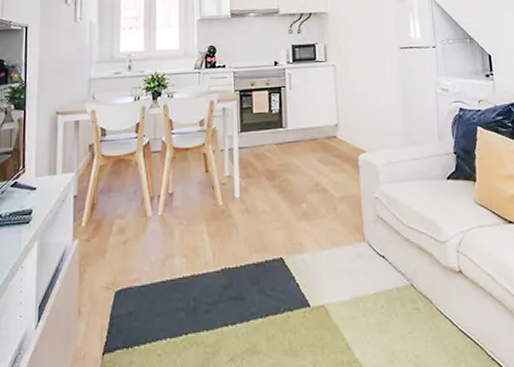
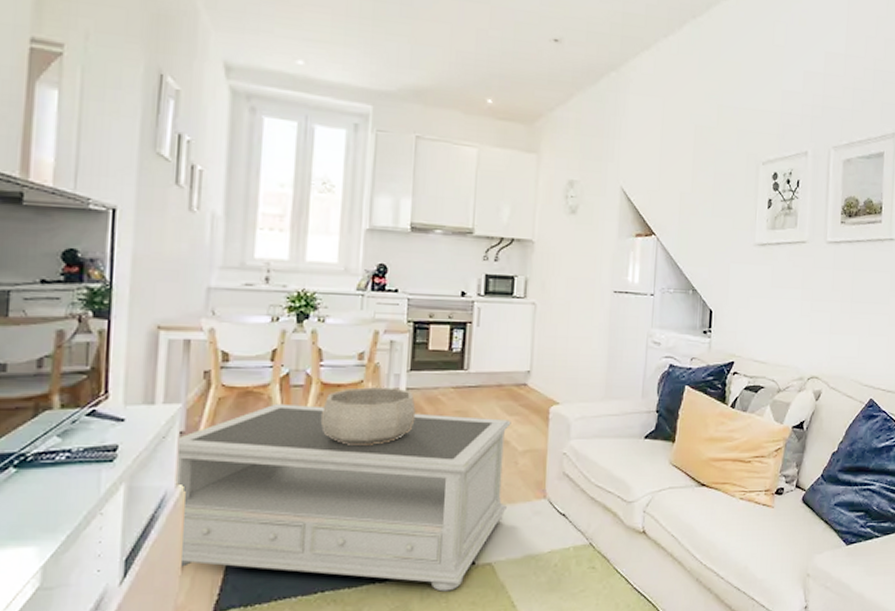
coffee table: none [71,167,332,334] -> present [176,403,511,592]
decorative bowl: none [176,147,248,200] -> present [321,387,416,445]

